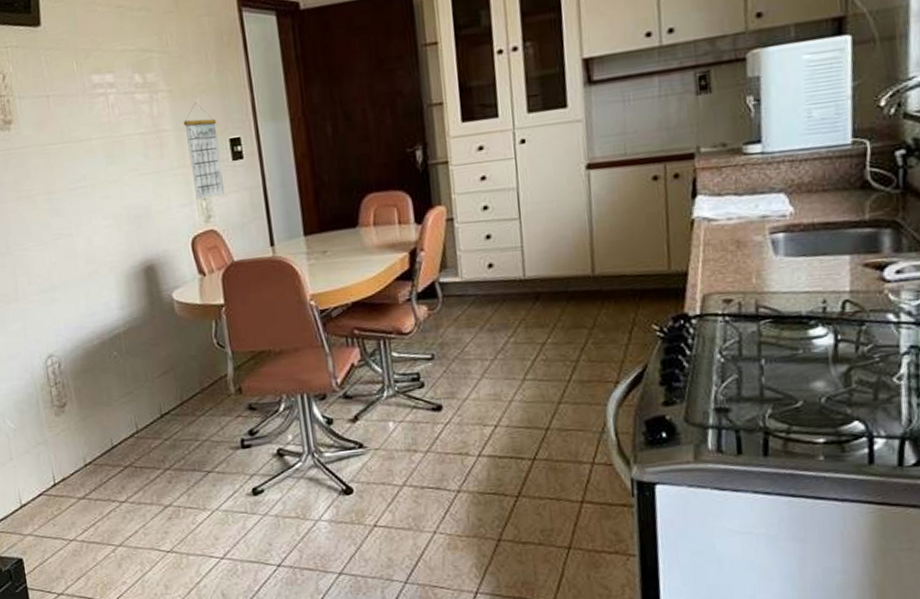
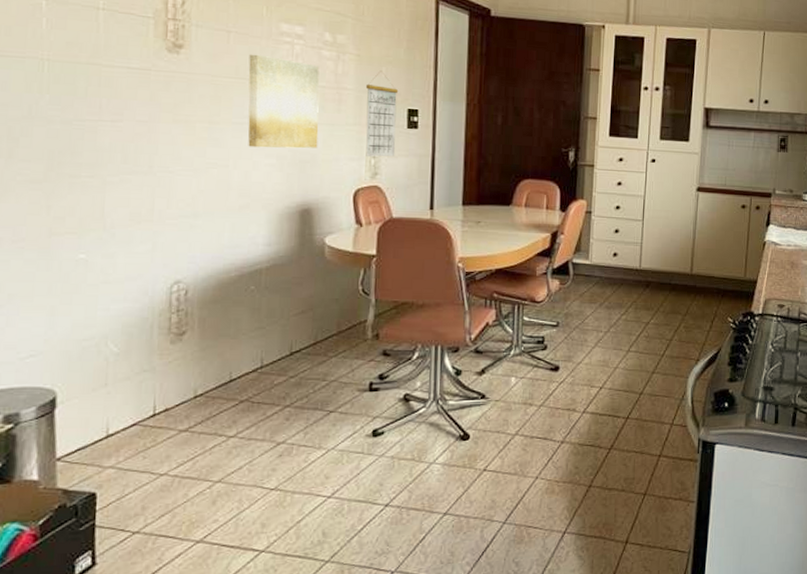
wall art: none [70,112,149,211] -> present [248,54,320,149]

